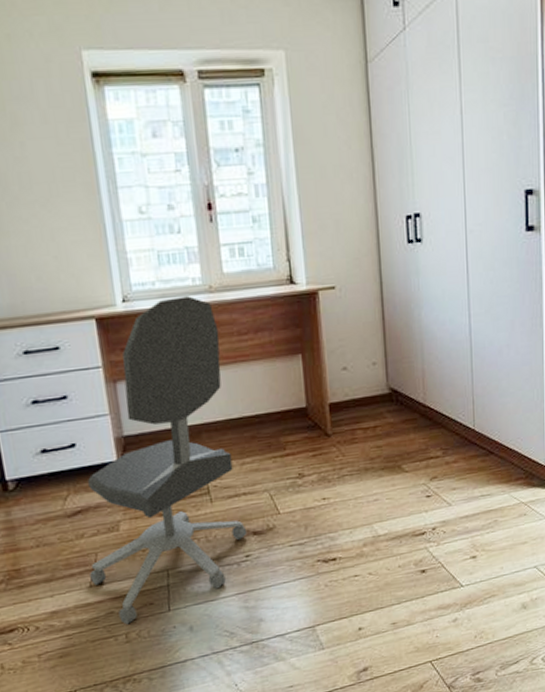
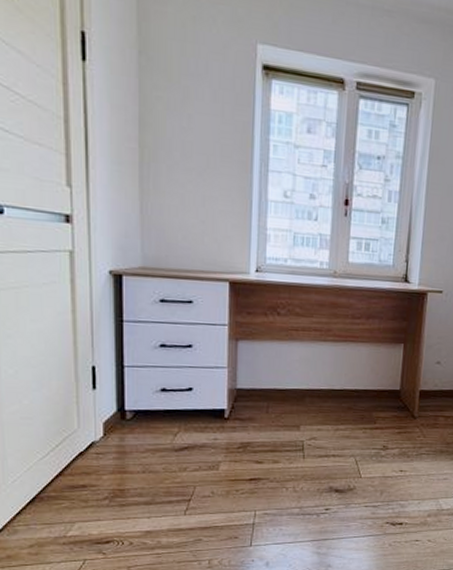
office chair: present [88,296,248,625] -> none [186,275,336,552]

